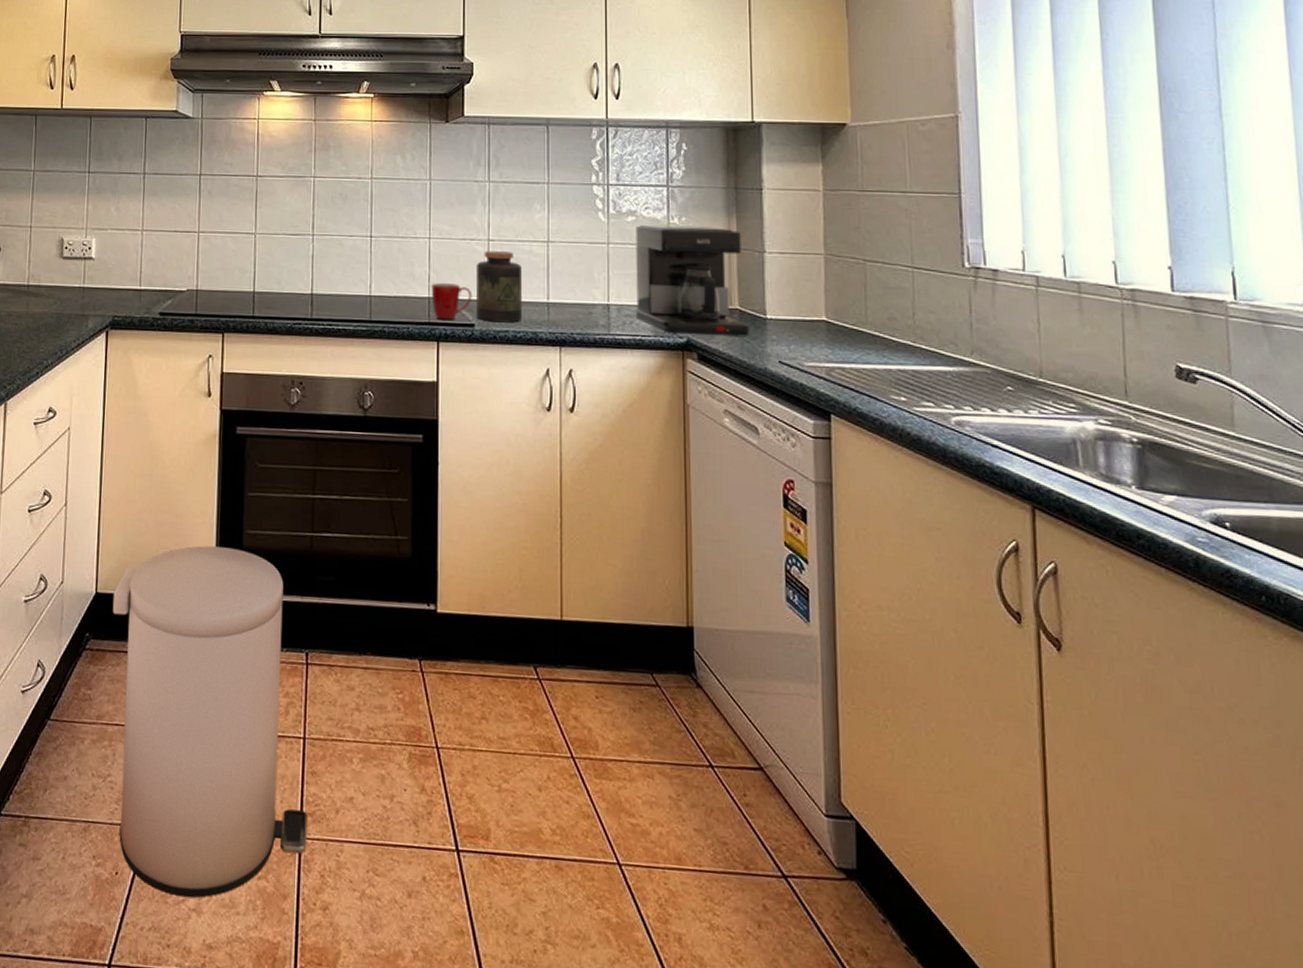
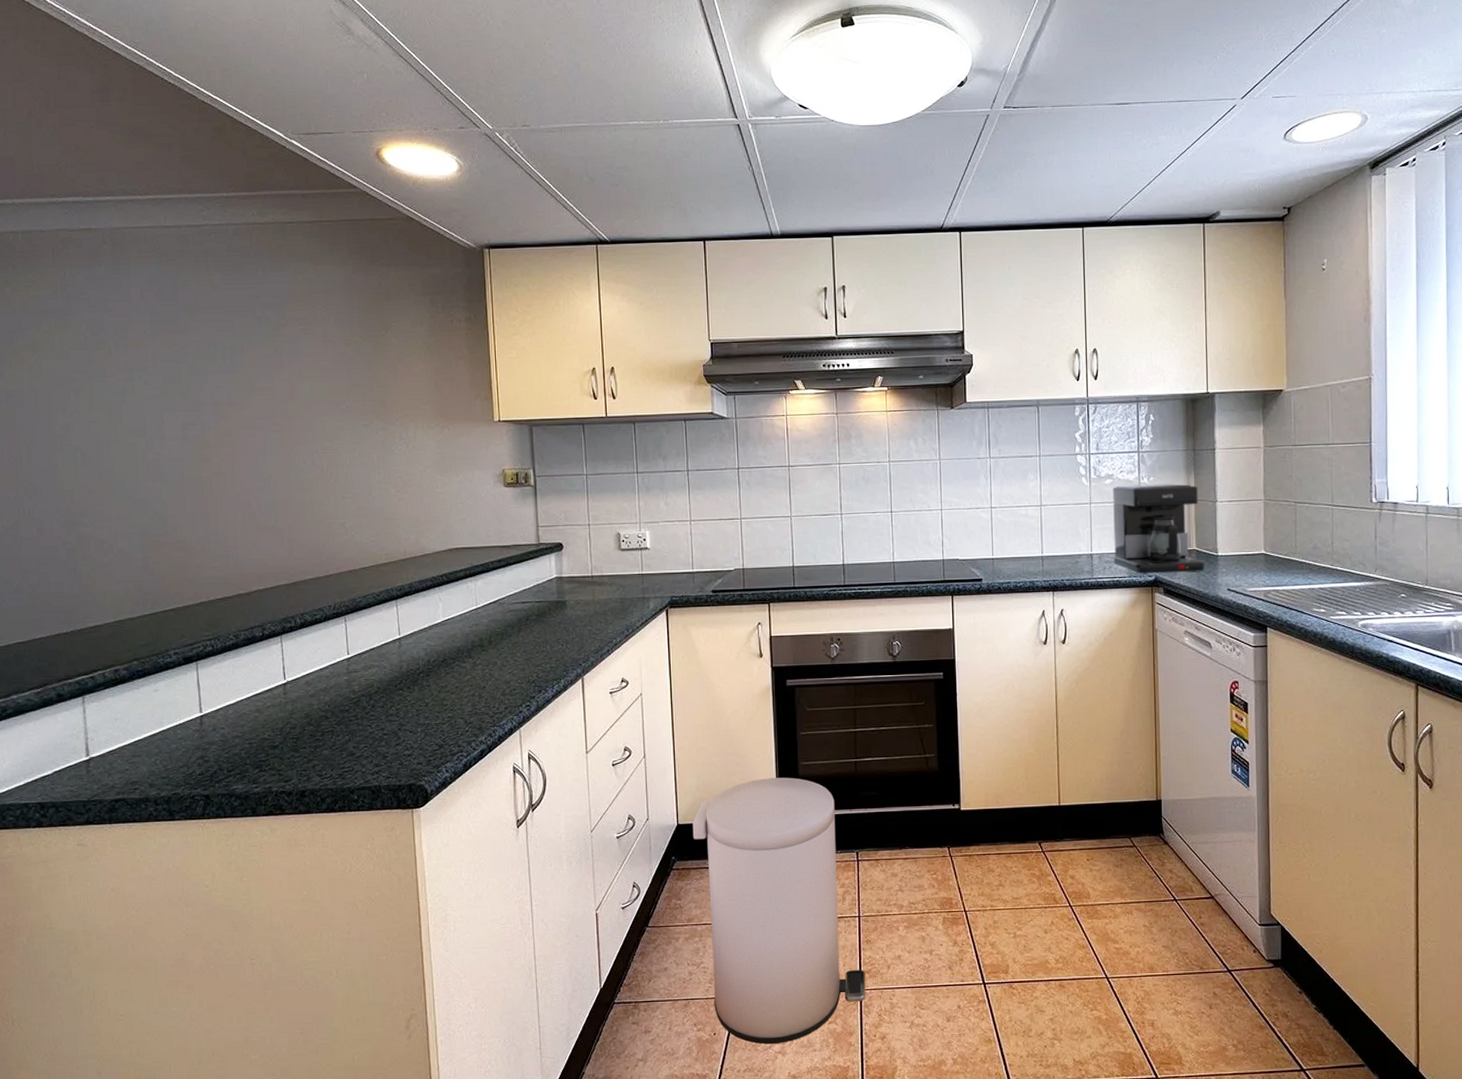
mug: present [431,283,472,320] -> none [944,547,980,577]
jar: present [475,251,523,323] -> none [981,516,1022,576]

